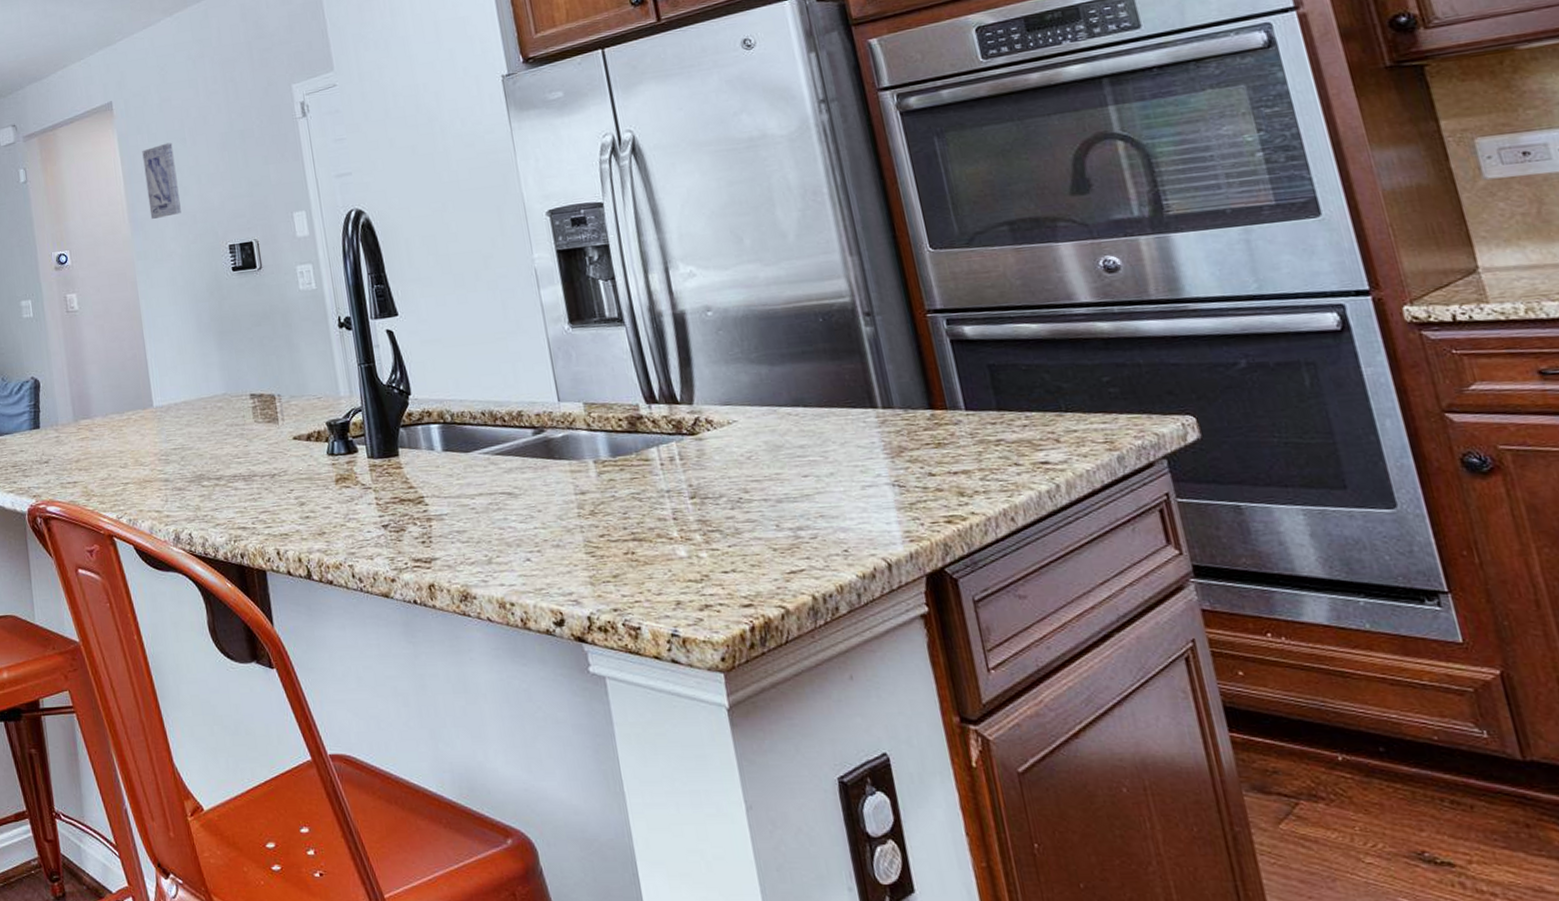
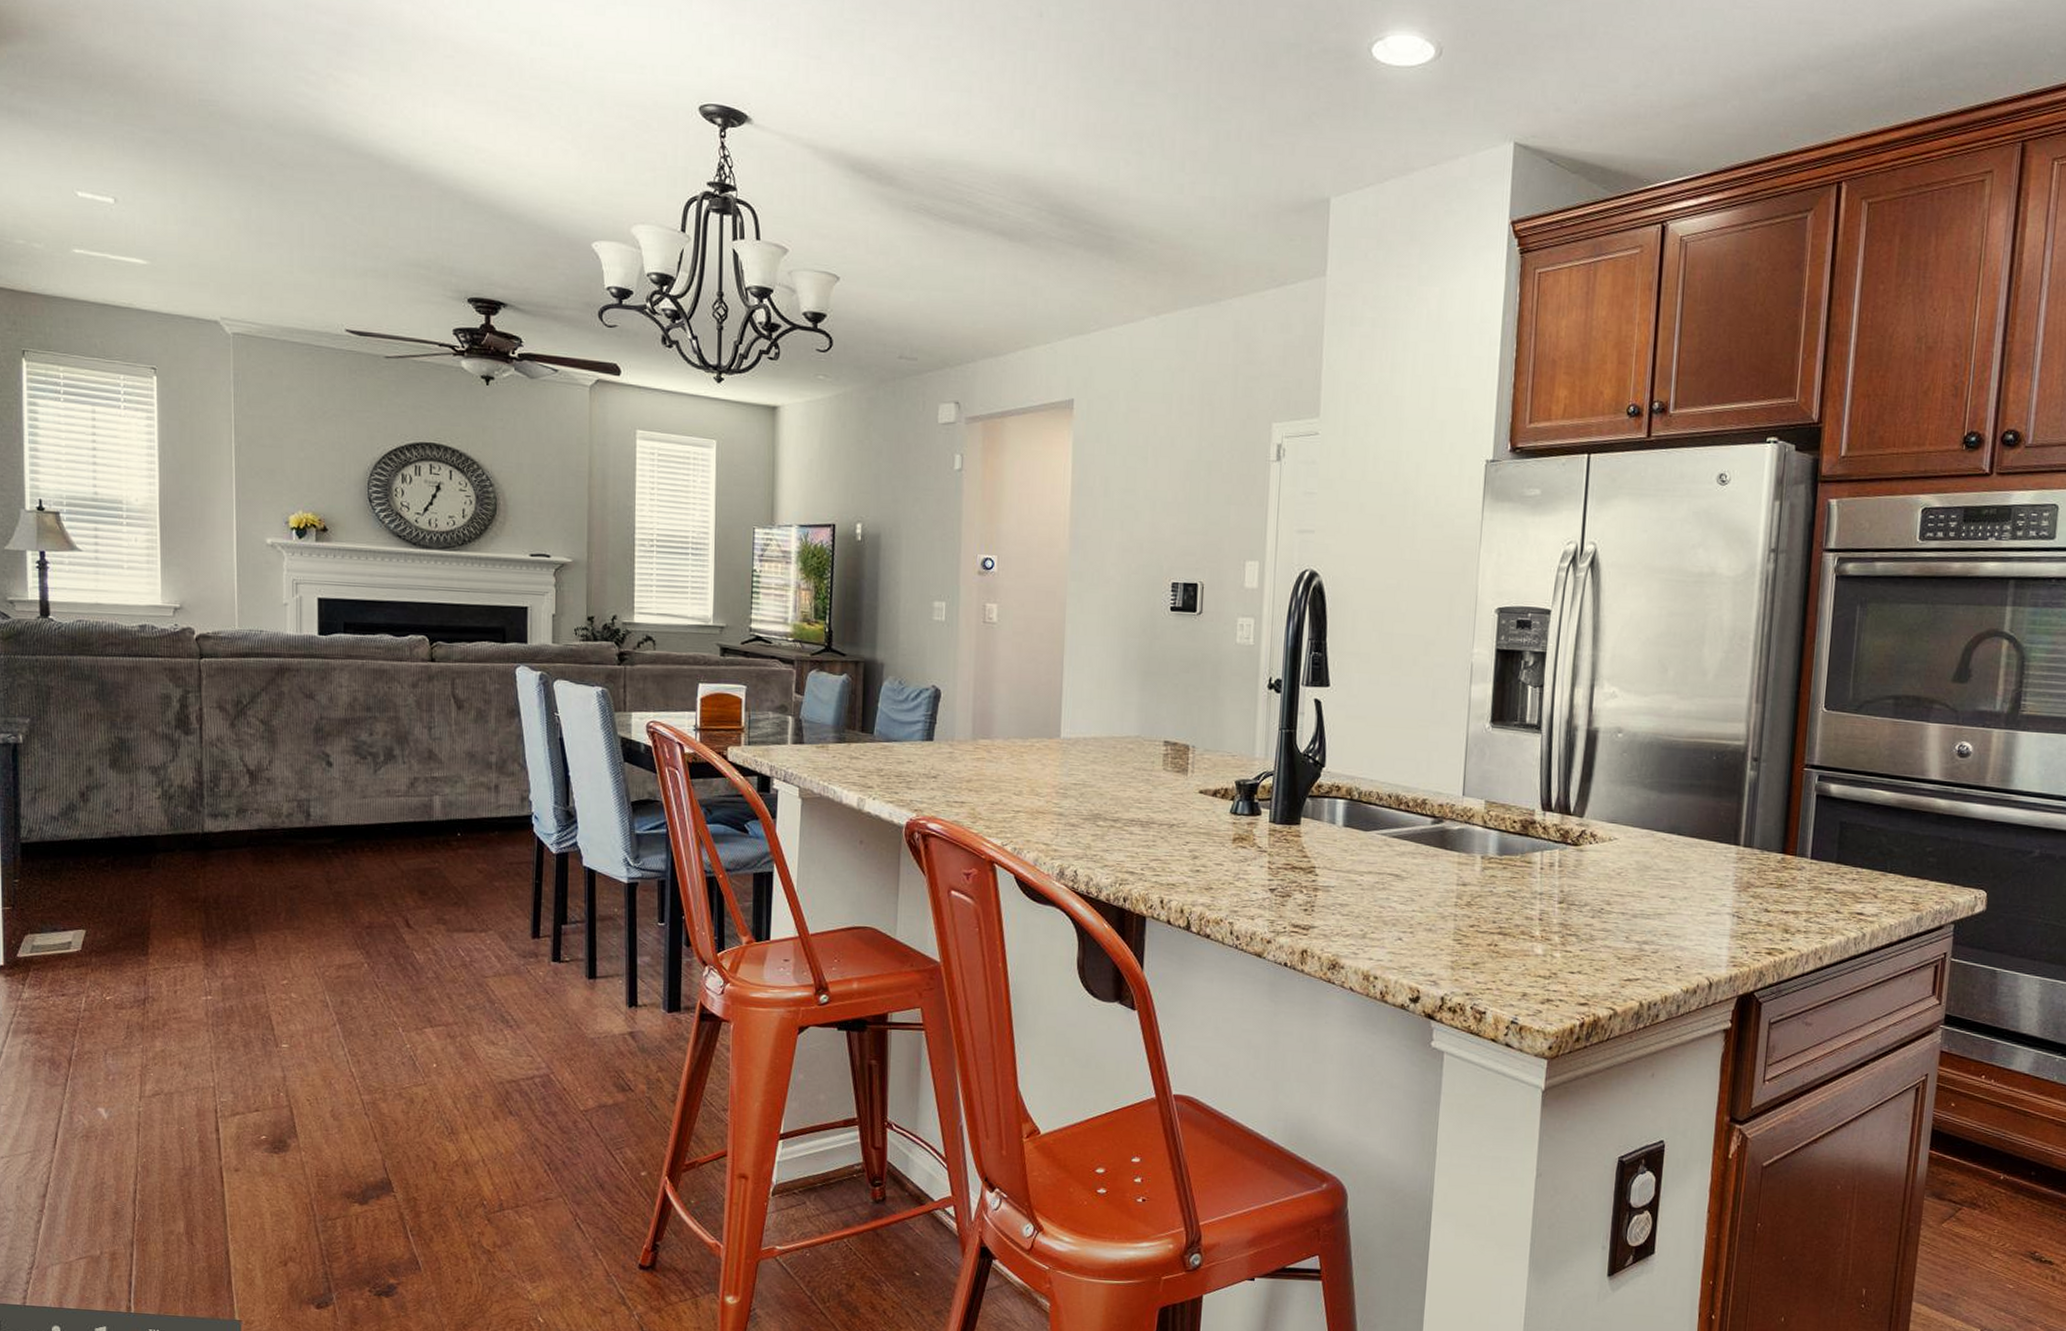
wall art: present [142,142,181,219] -> none [1093,458,1132,540]

